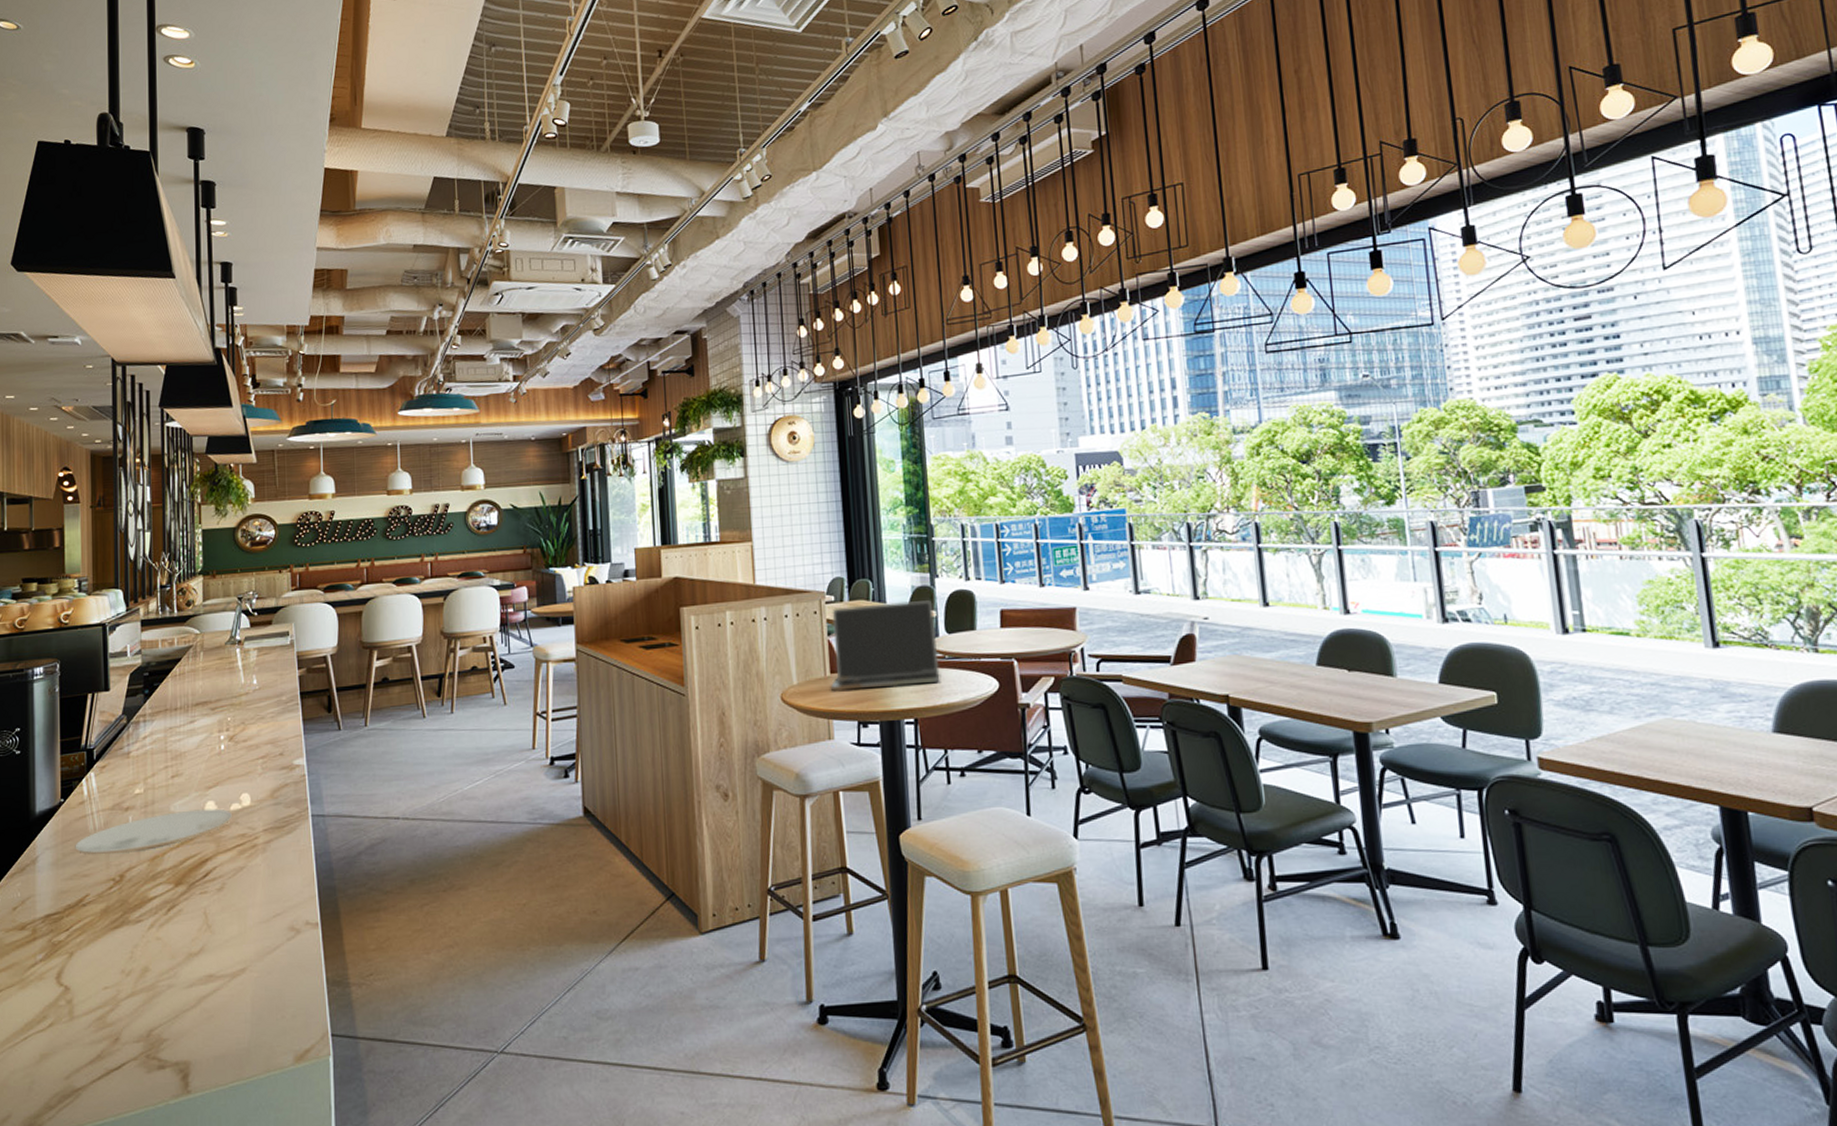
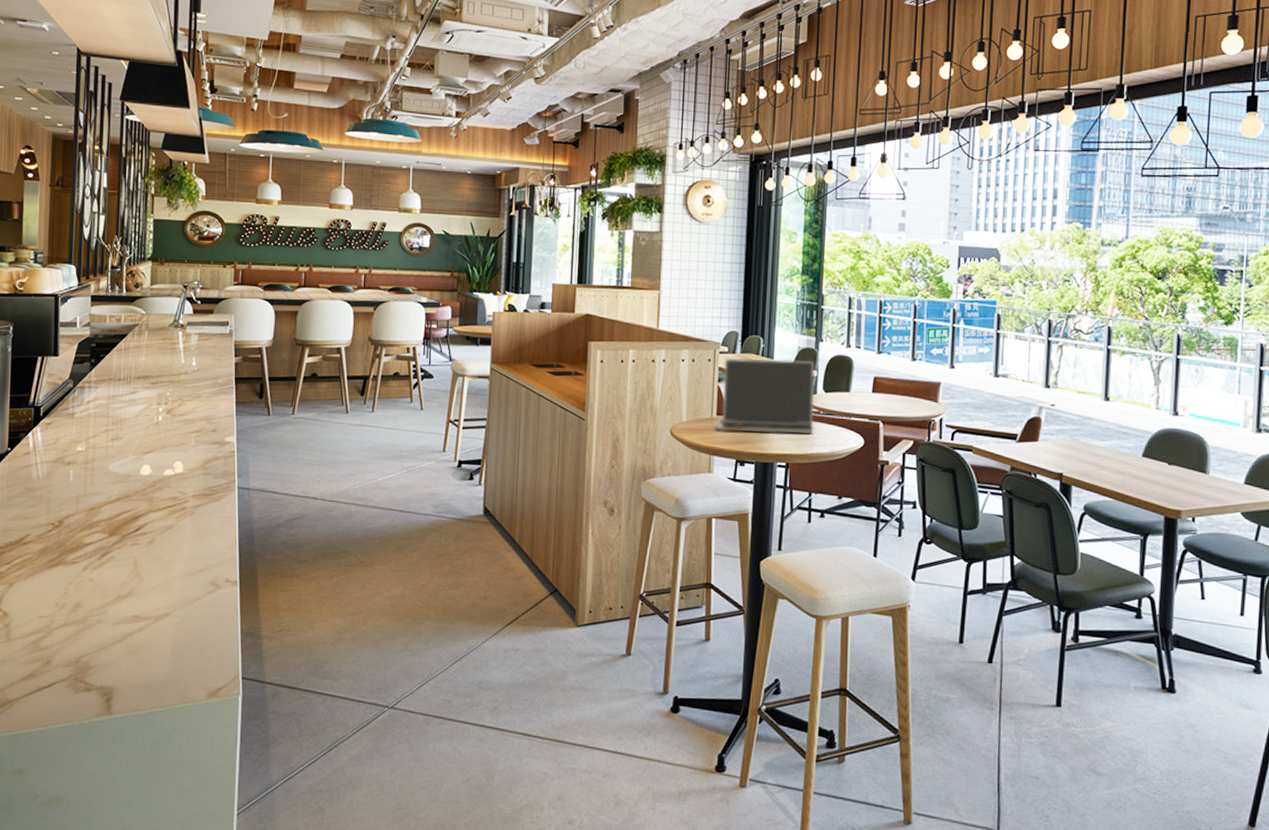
plate: present [75,808,233,855] -> none [19,470,166,502]

